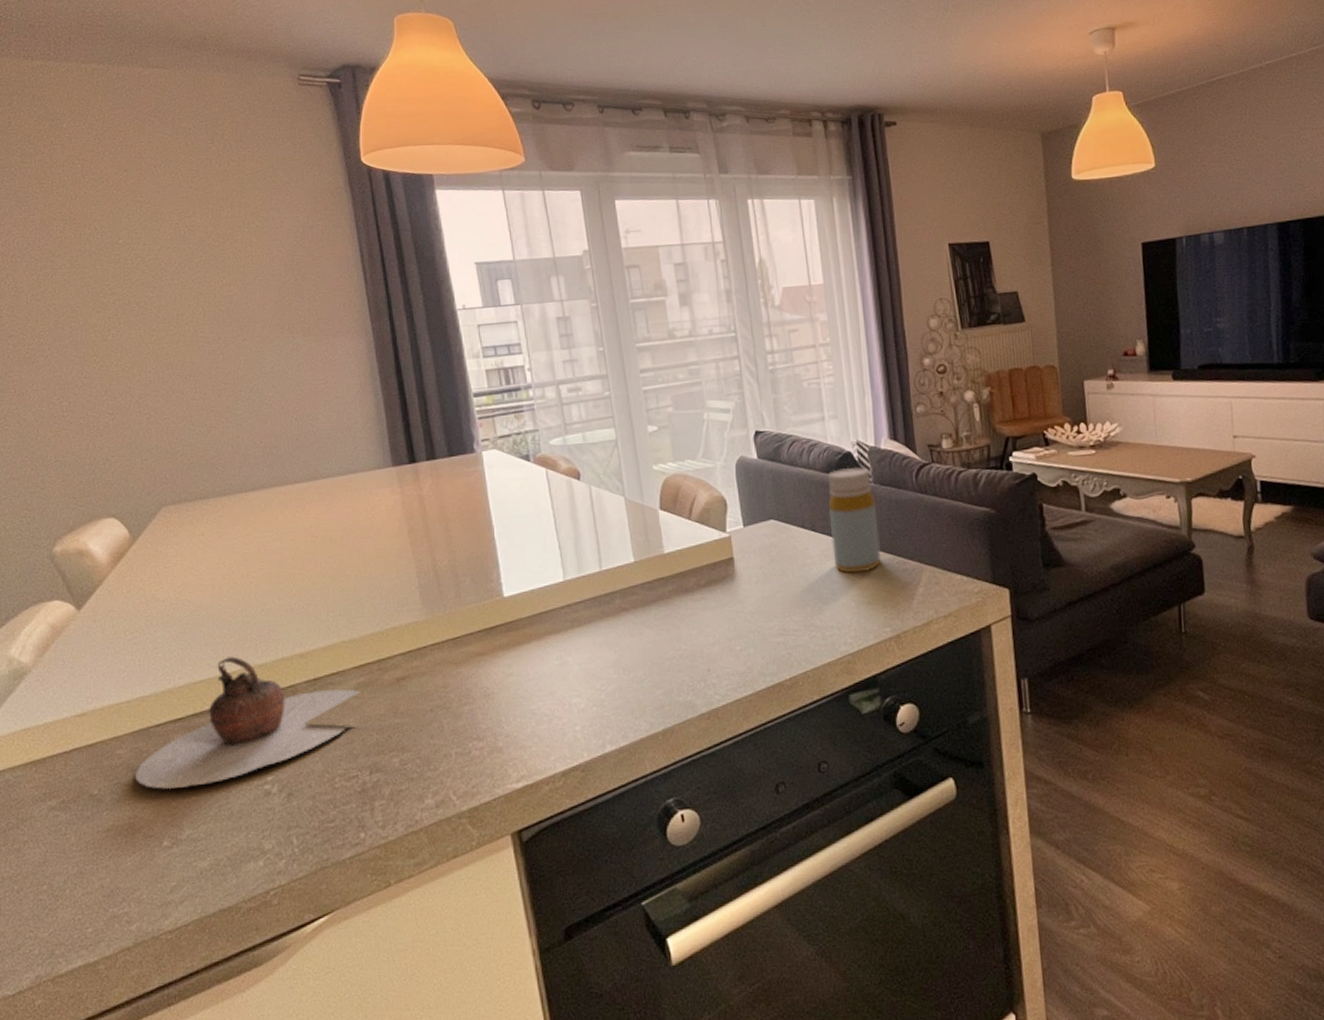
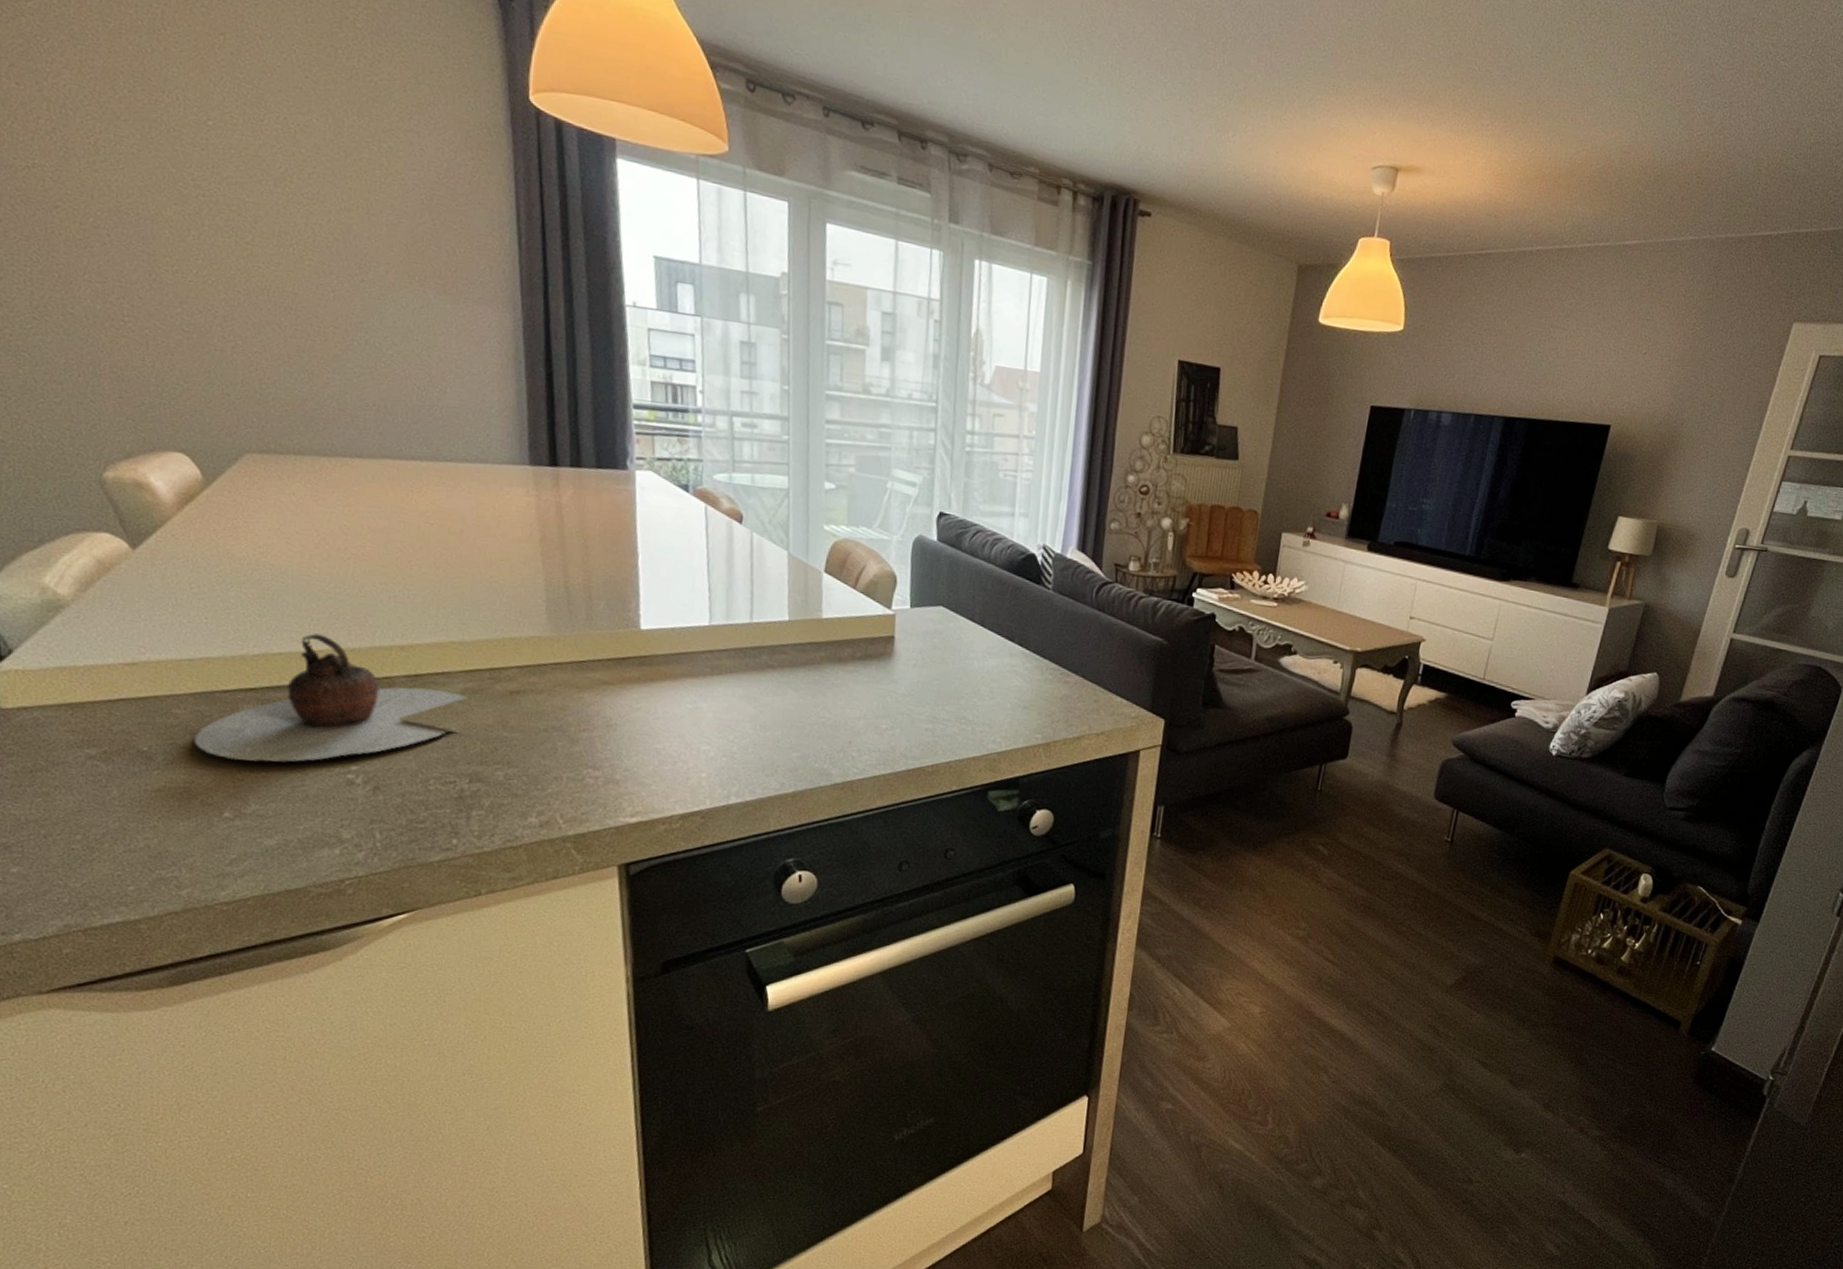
bottle: present [828,466,882,574] -> none [996,569,1051,677]

